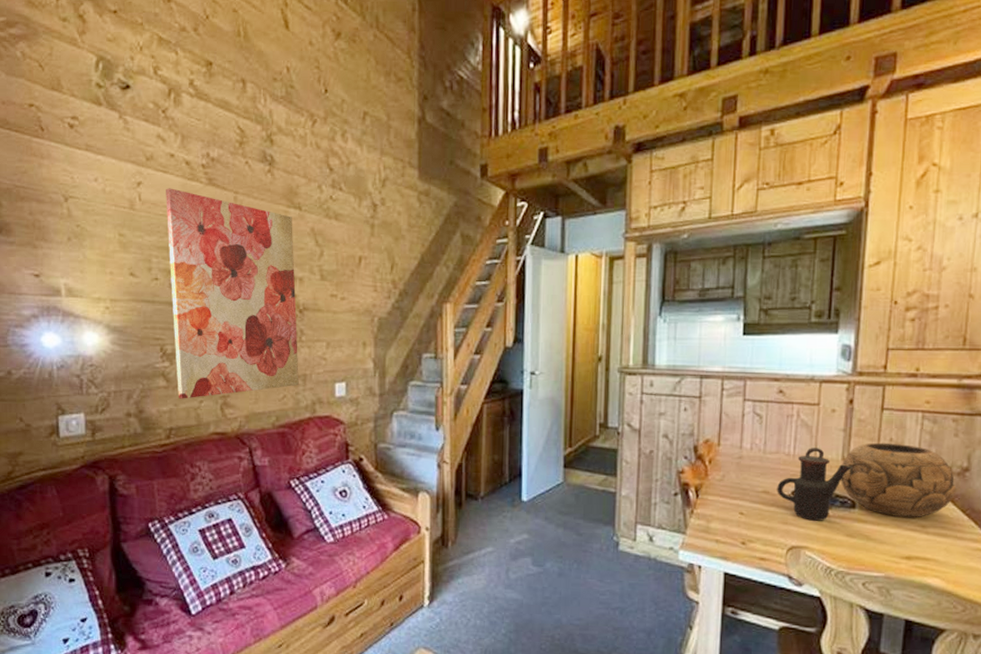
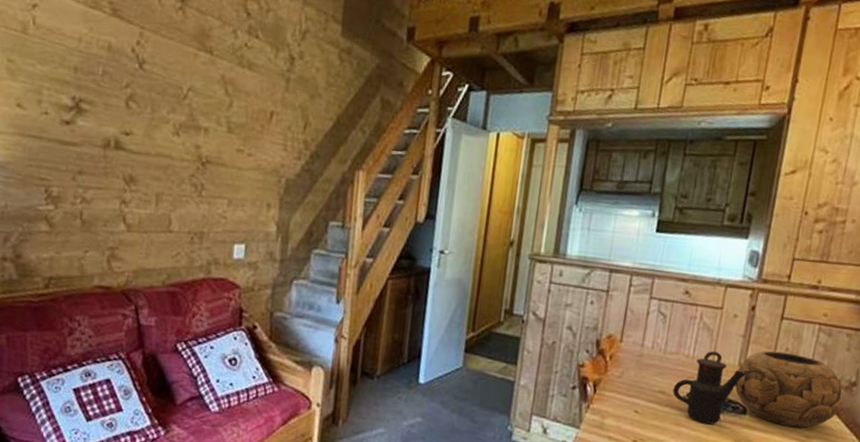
wall art: present [166,188,299,399] -> none [61,14,203,248]

